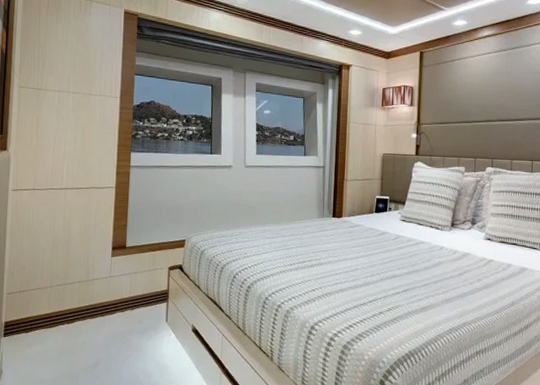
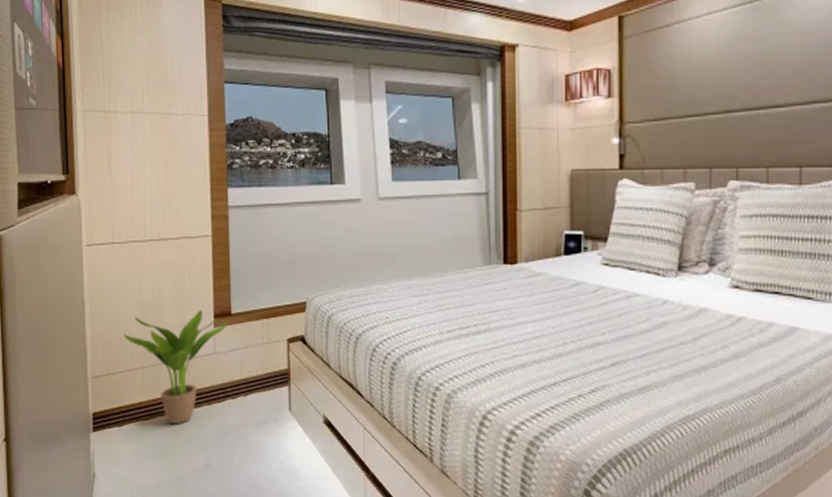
potted plant: none [36,243,123,332] -> present [123,310,229,425]

